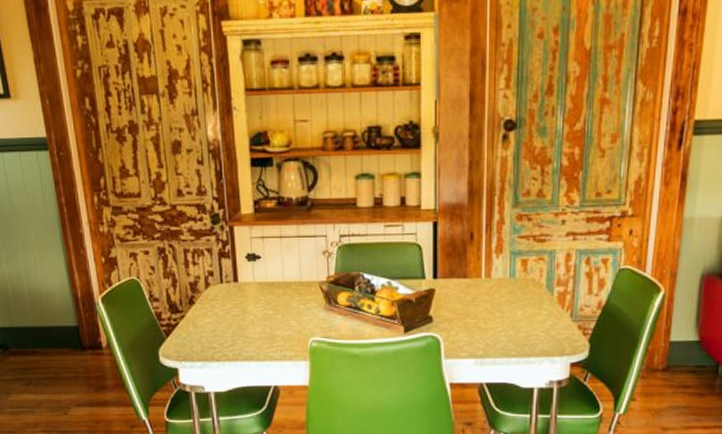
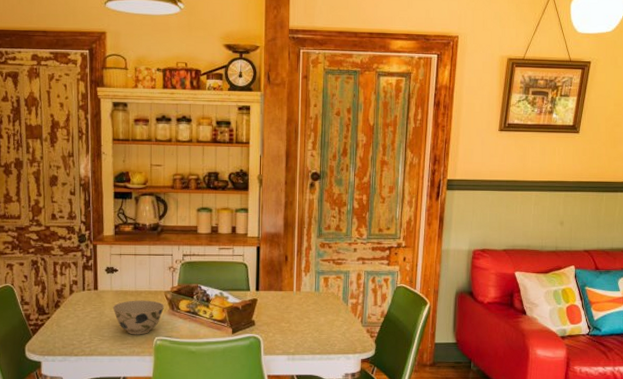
bowl: none [257,293,319,336] -> present [112,300,164,335]

